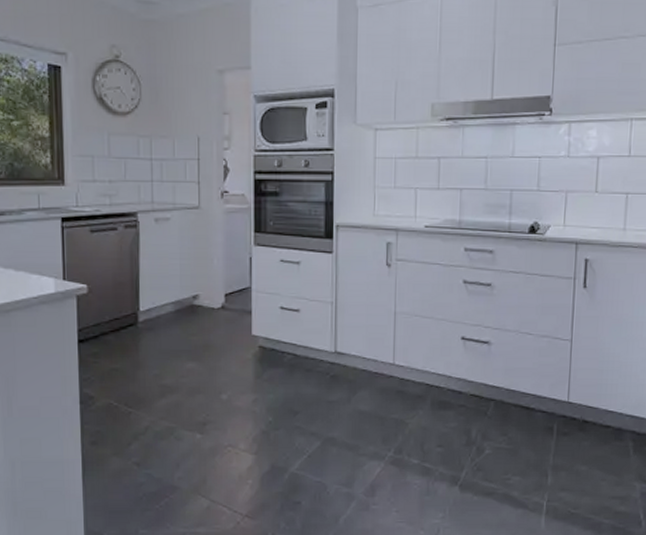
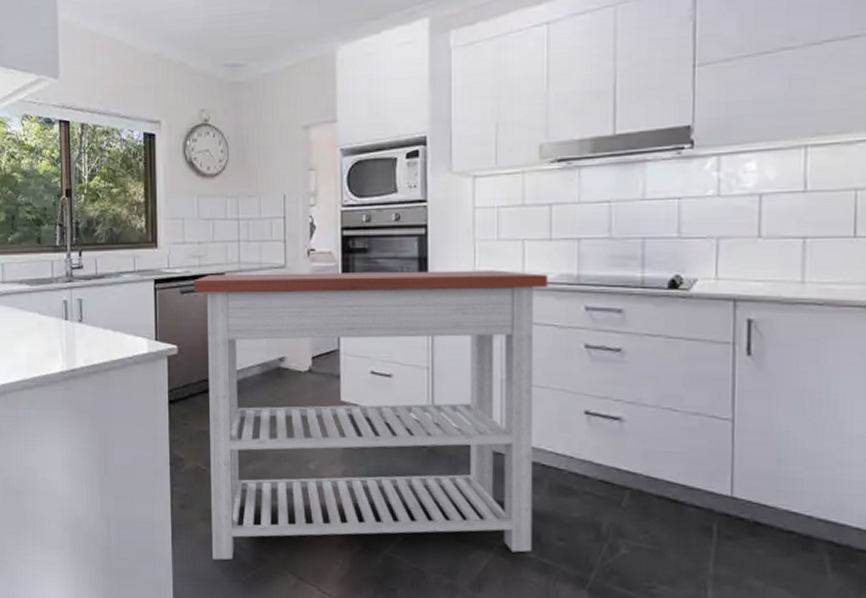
kitchen island: none [104,213,435,492] -> present [194,270,548,560]

